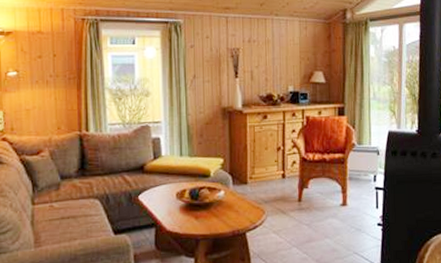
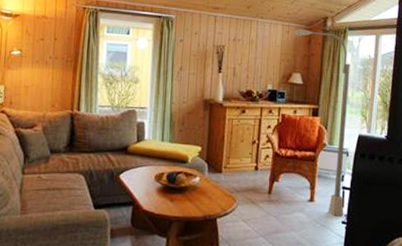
floor lamp: none [312,24,378,219] -> present [294,29,350,216]

